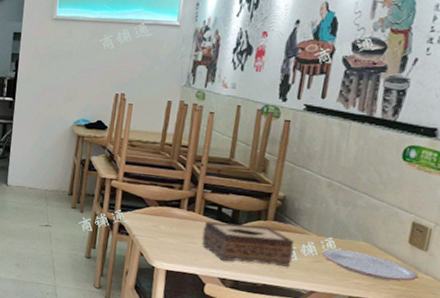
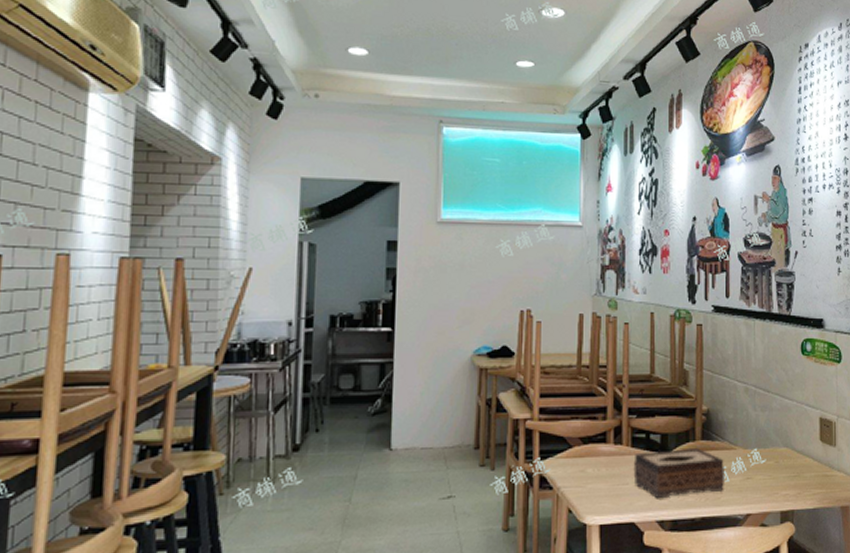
plate: present [321,248,419,281] -> none [750,459,834,486]

